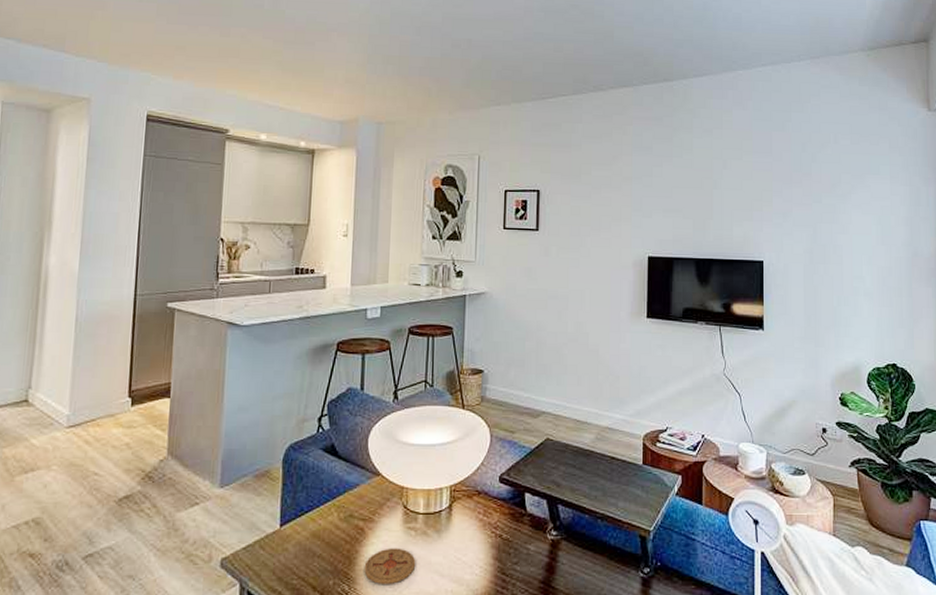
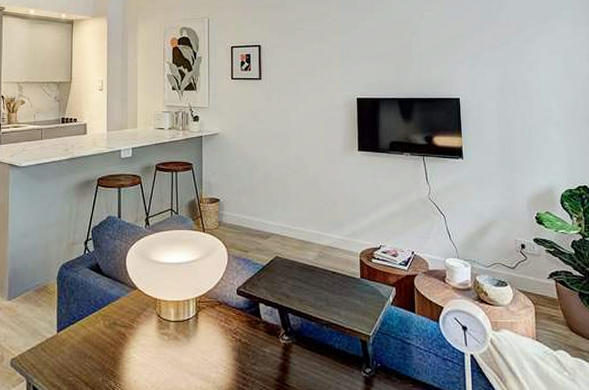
coaster: present [364,548,416,584] -> none [127,350,170,381]

